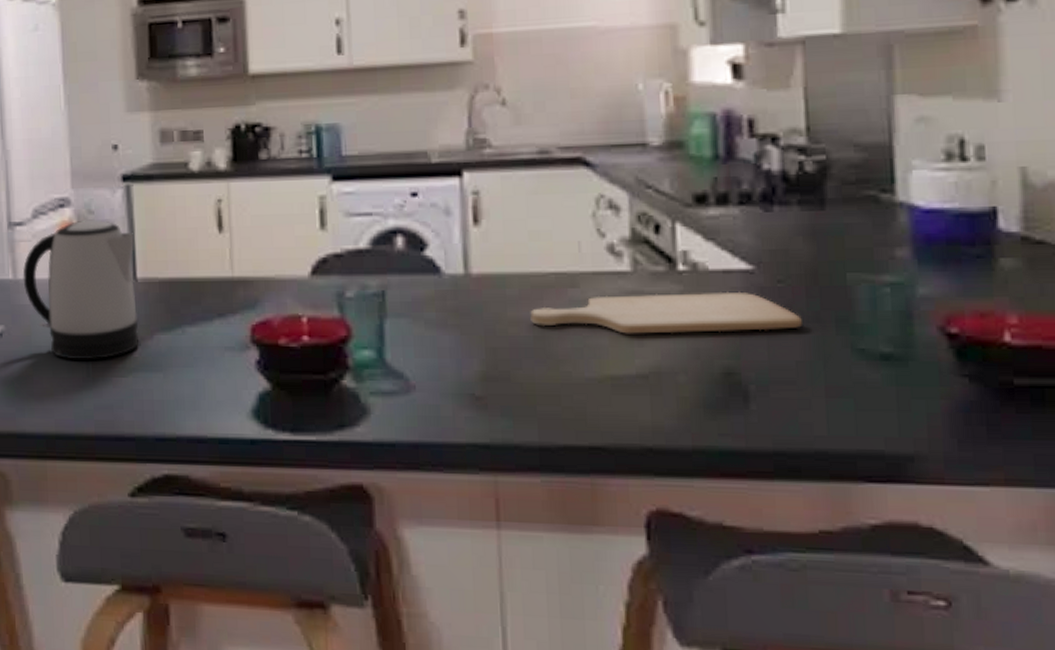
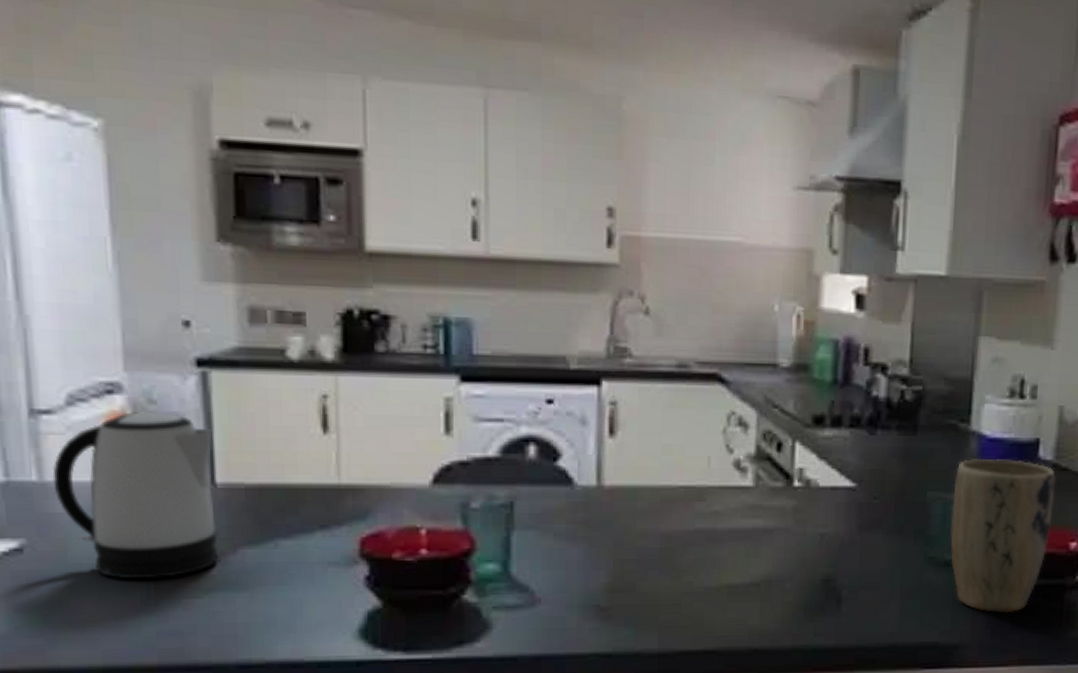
chopping board: present [530,291,802,334] -> none [658,506,889,545]
plant pot: none [882,232,1030,420] -> present [950,458,1056,614]

